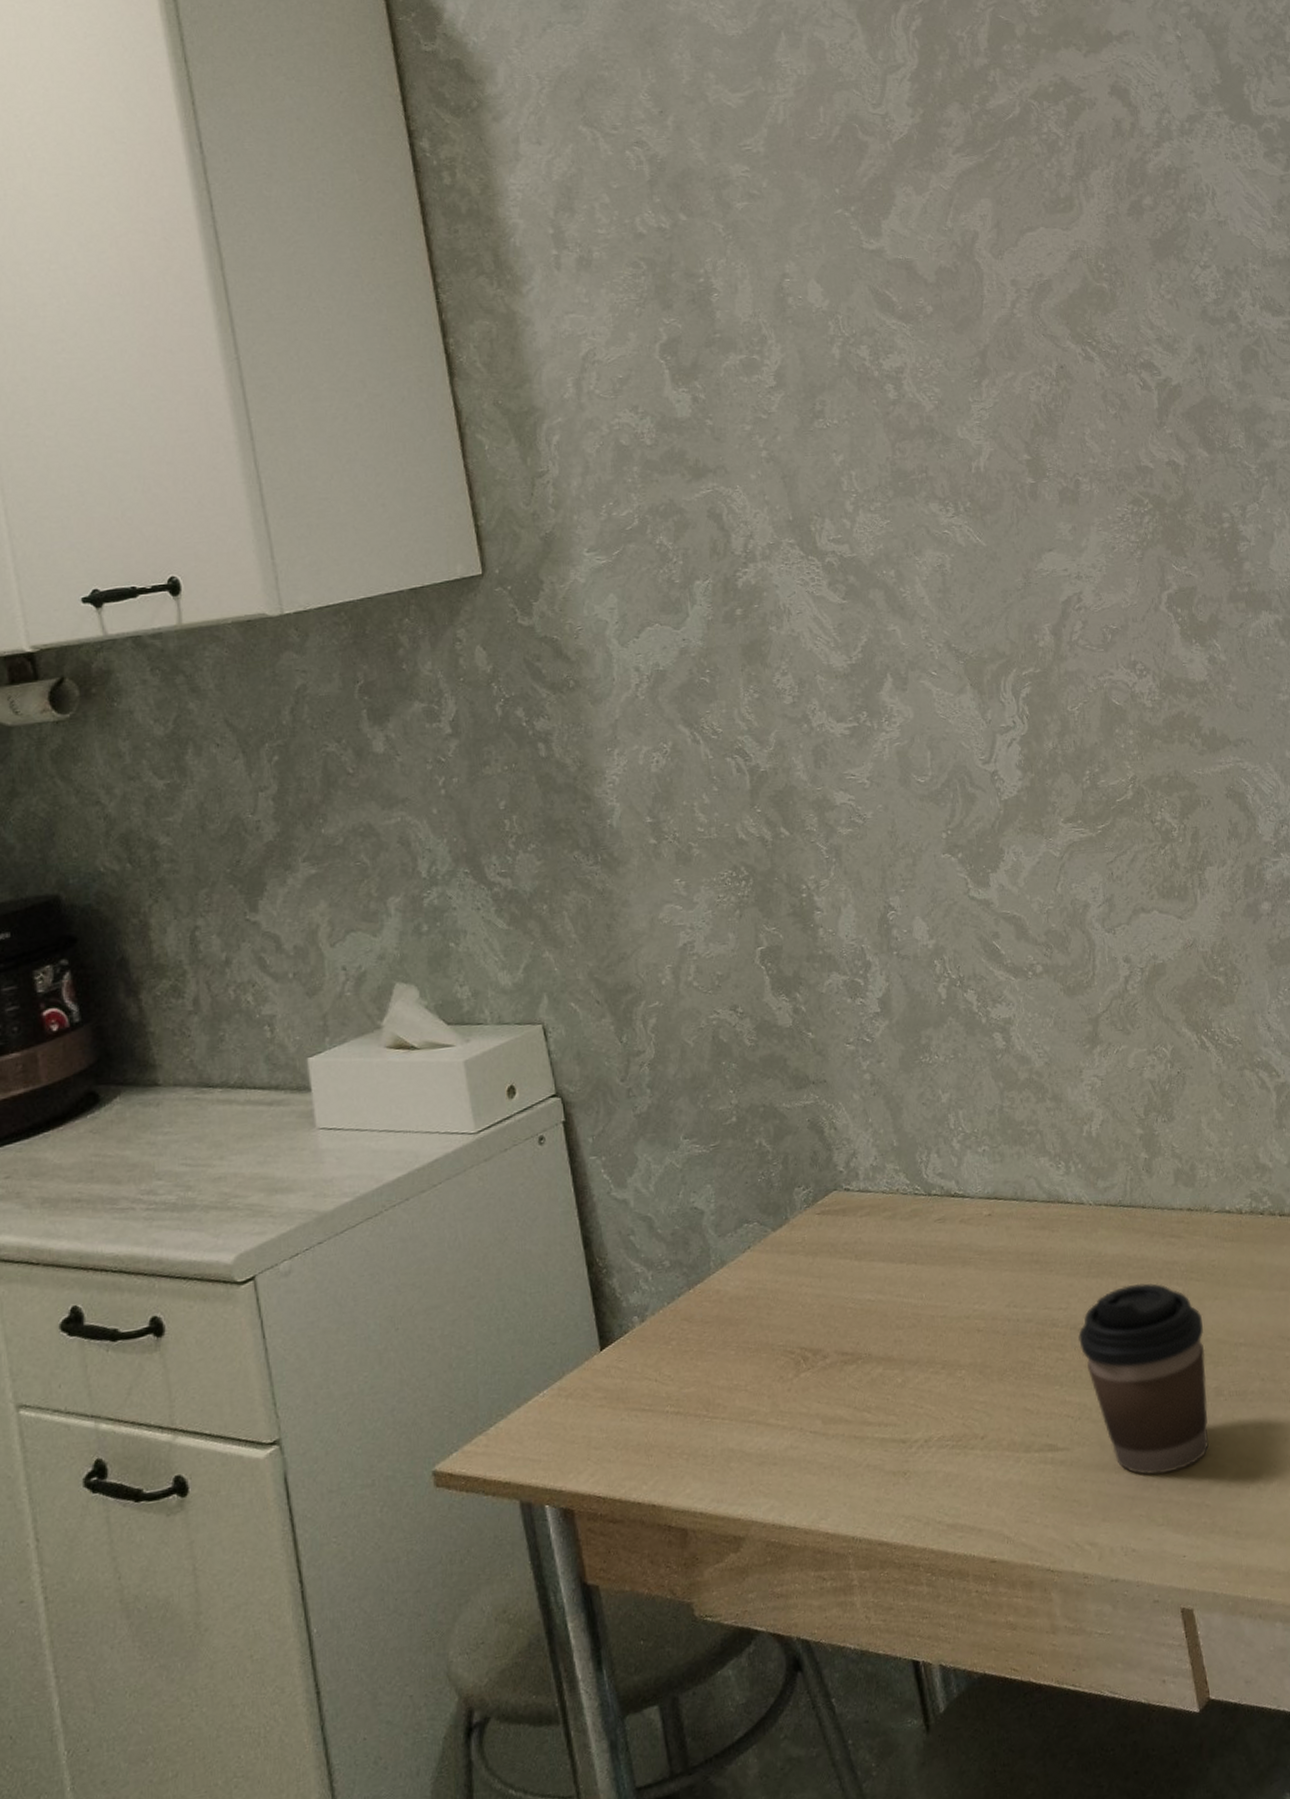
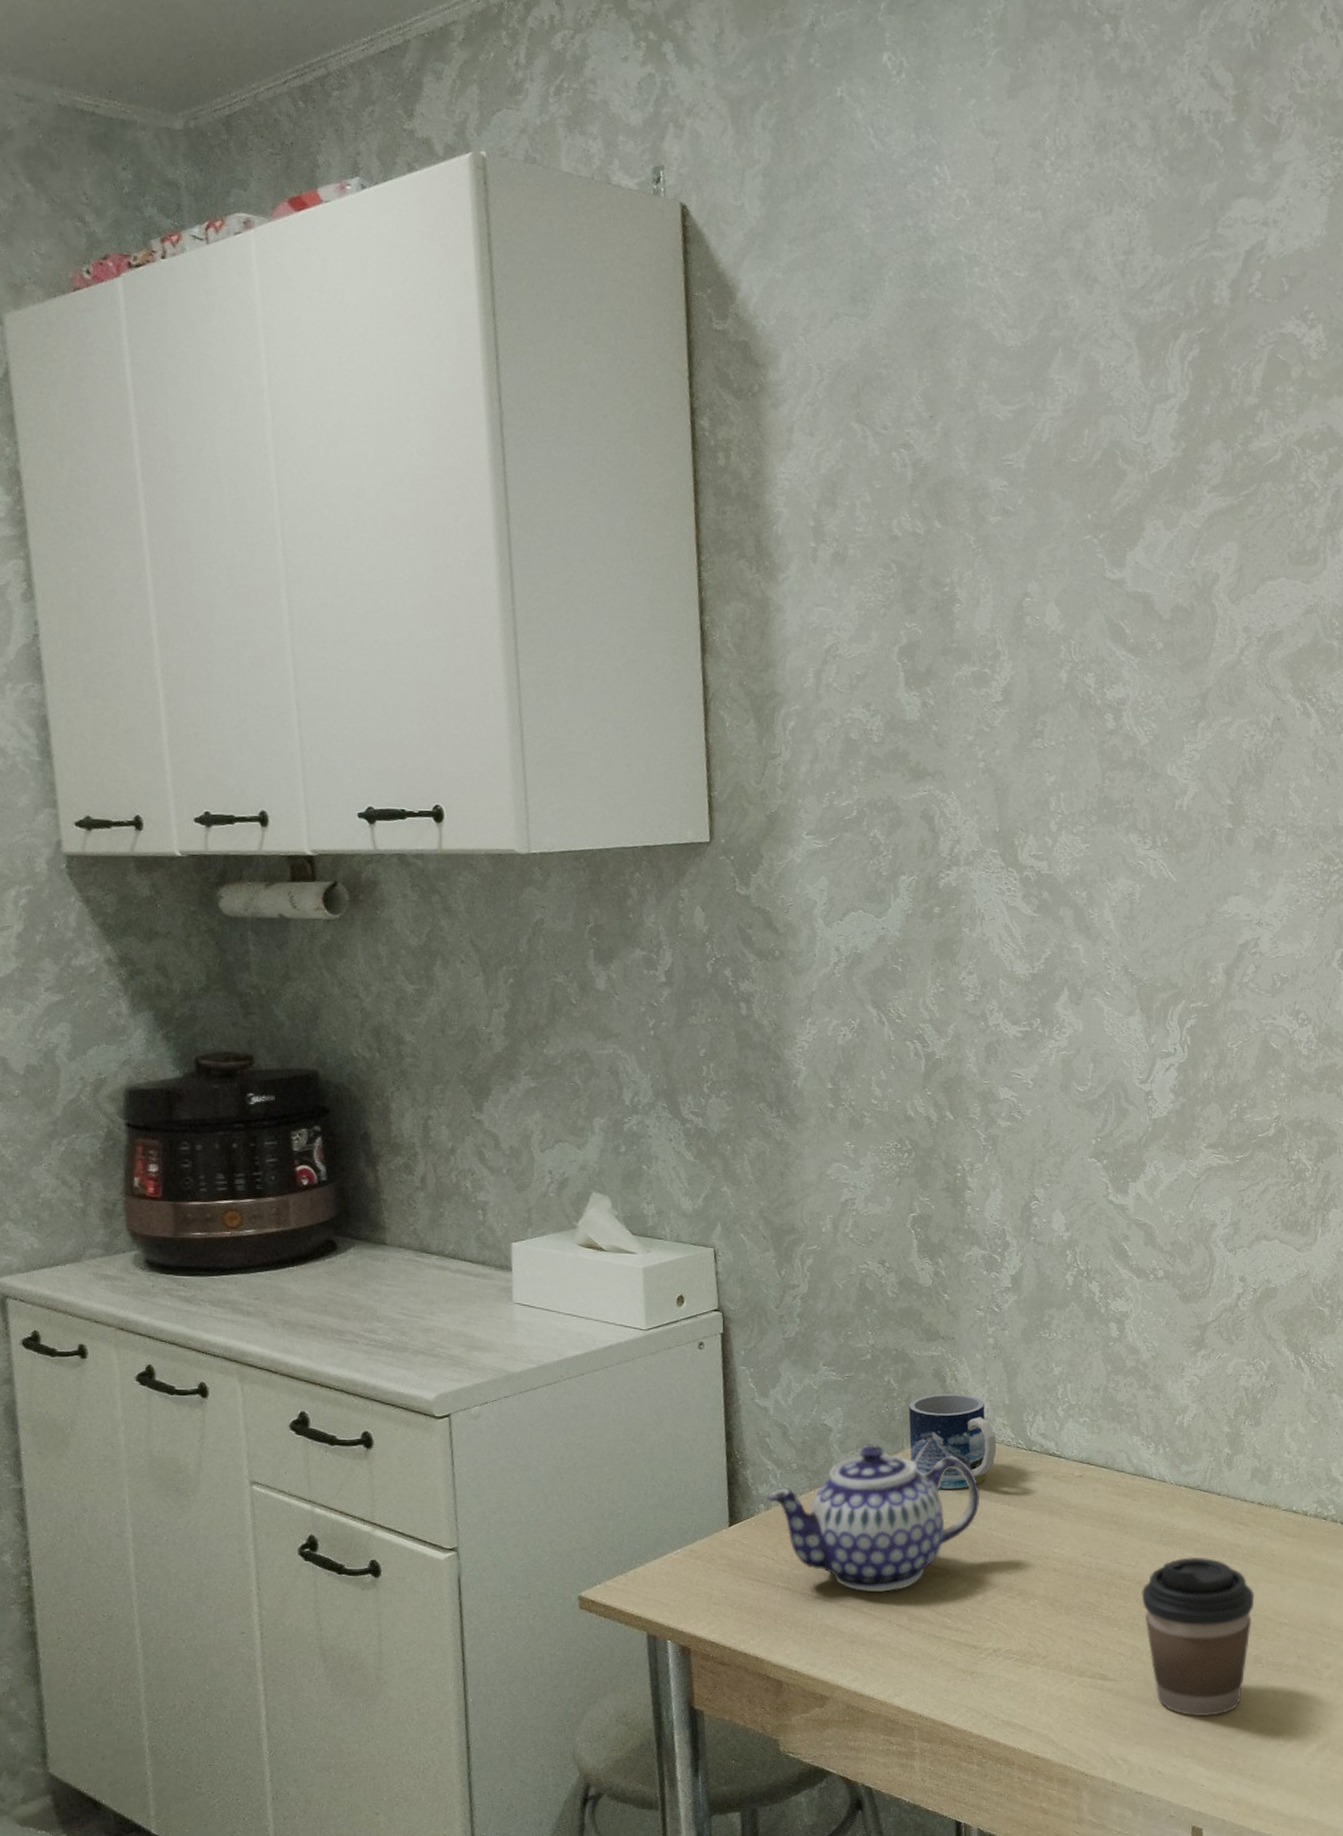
teapot: none [640,1218,883,1400] -> present [767,1445,981,1592]
mug: none [786,1143,893,1259] -> present [908,1393,997,1489]

